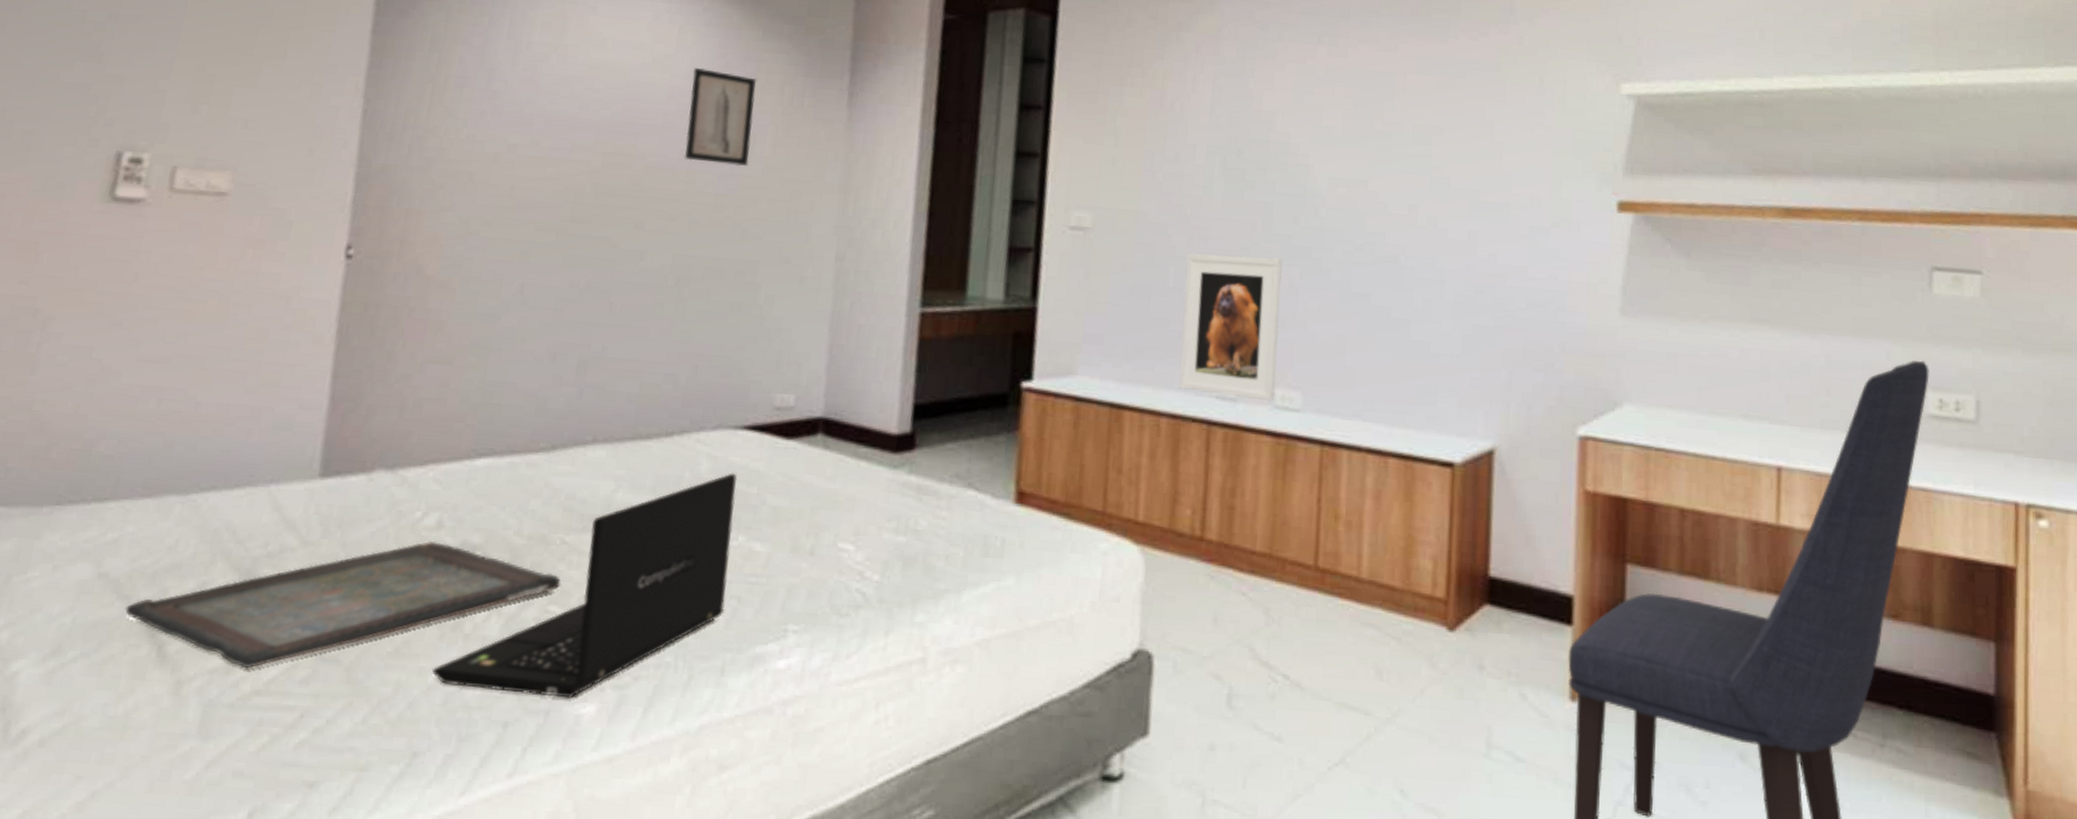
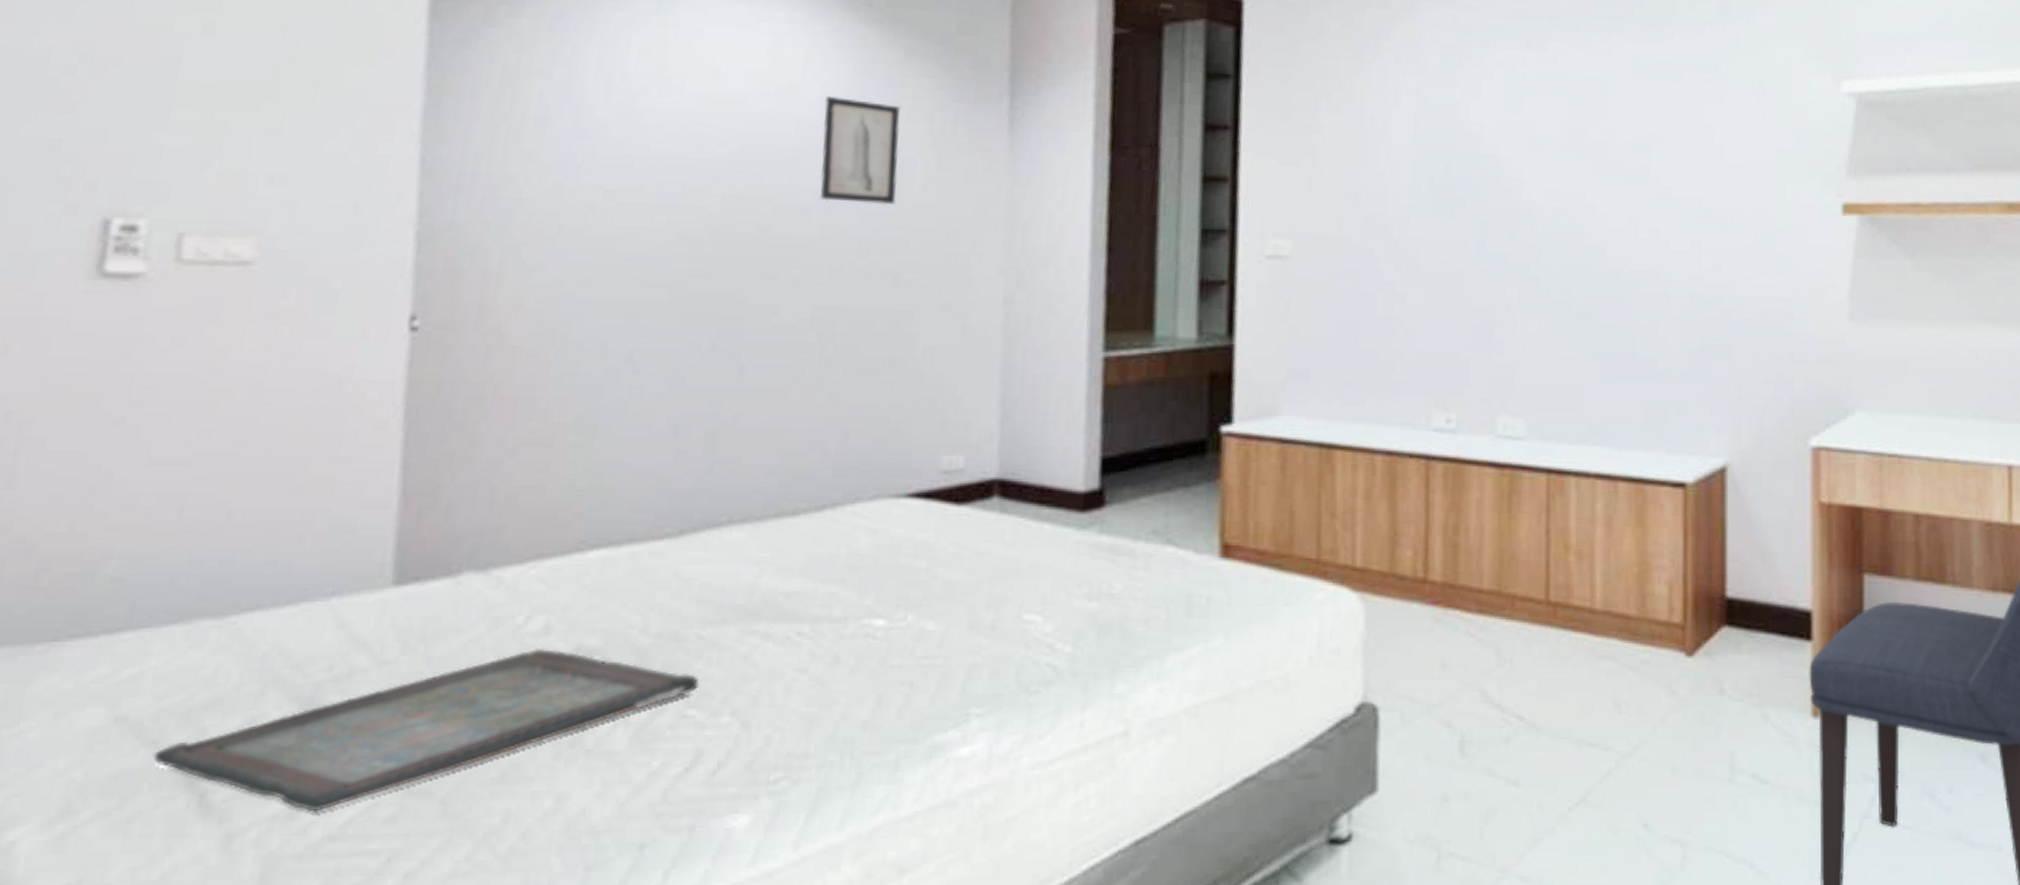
laptop: present [431,473,738,699] -> none [548,546,903,812]
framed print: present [1178,253,1283,402] -> none [1392,277,1499,431]

